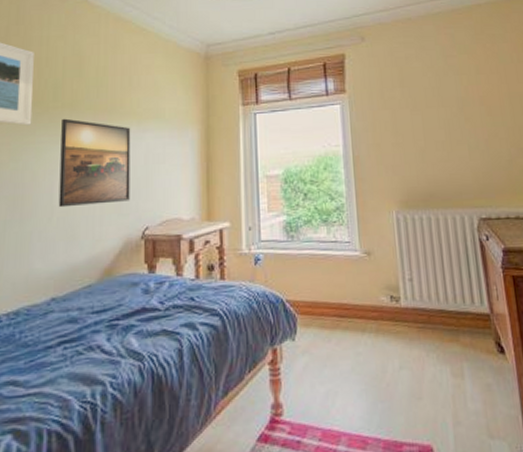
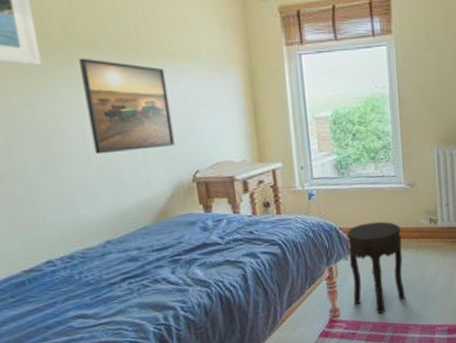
side table: none [294,295,363,417] -> present [346,221,405,314]

